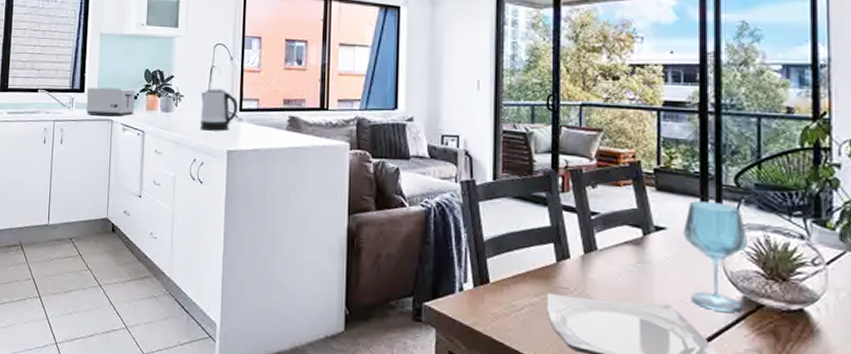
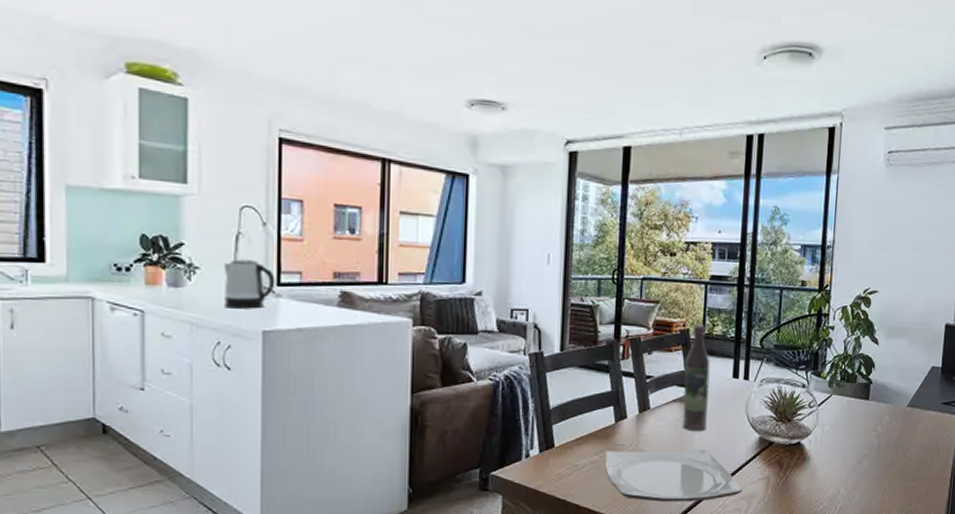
toaster: present [86,87,135,117] -> none [49,255,127,293]
wine bottle: none [638,156,671,281] -> present [682,324,710,430]
wine glass: present [684,201,749,312] -> none [719,362,767,450]

